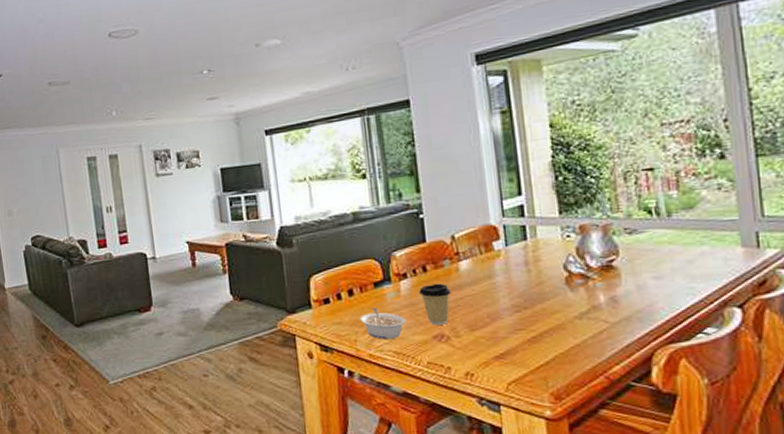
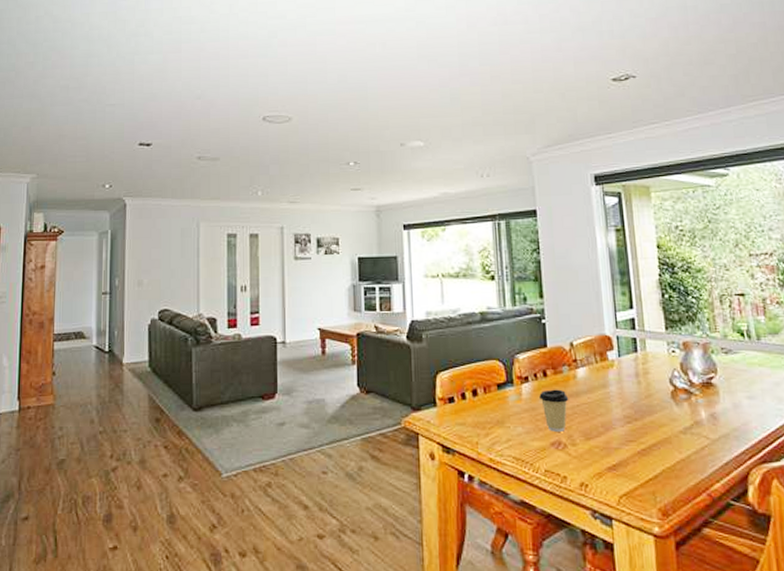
legume: present [360,307,406,339] -> none [482,409,526,443]

